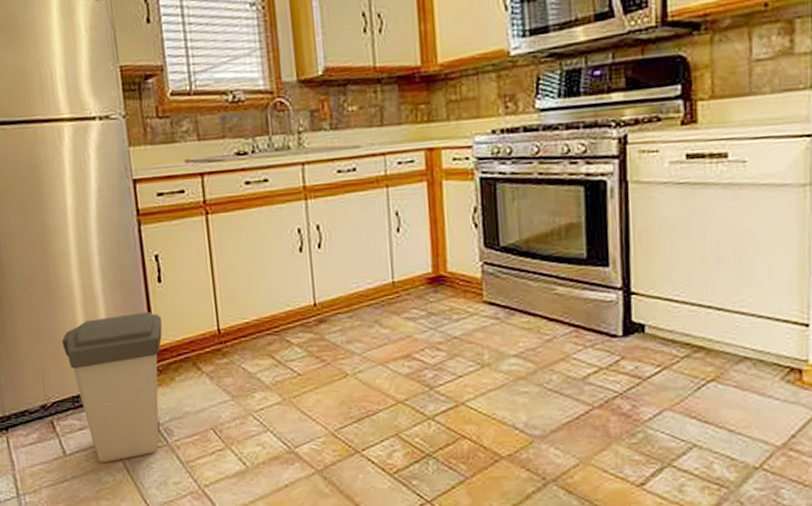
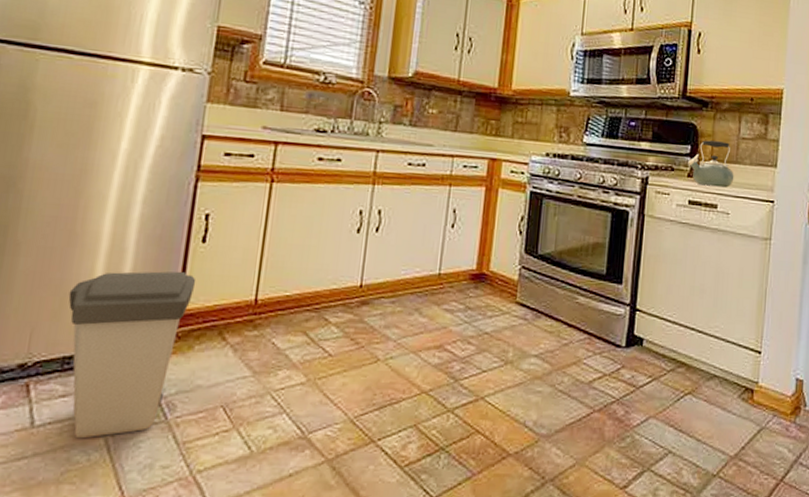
kettle: none [679,70,749,133] -> present [688,140,734,188]

